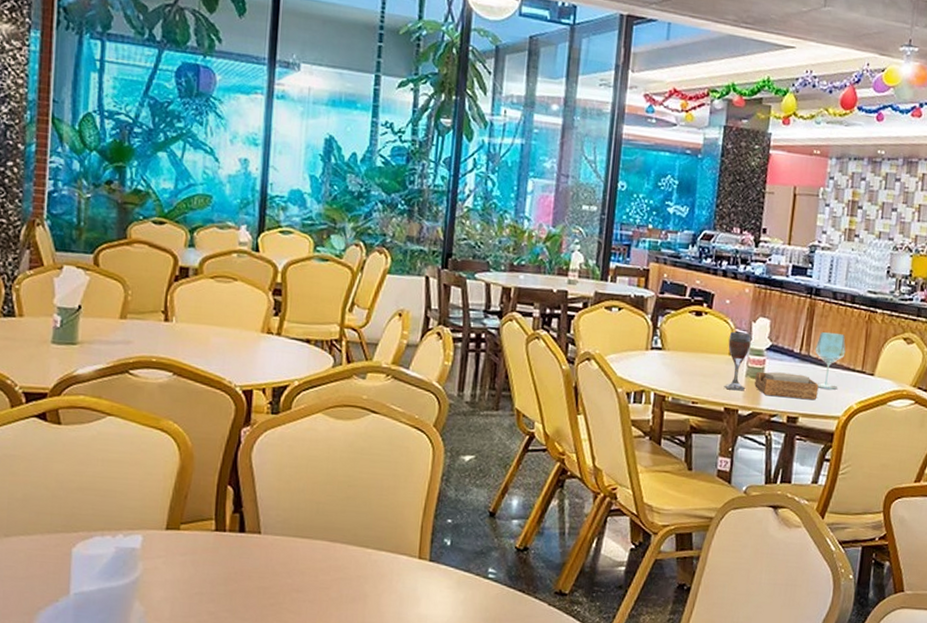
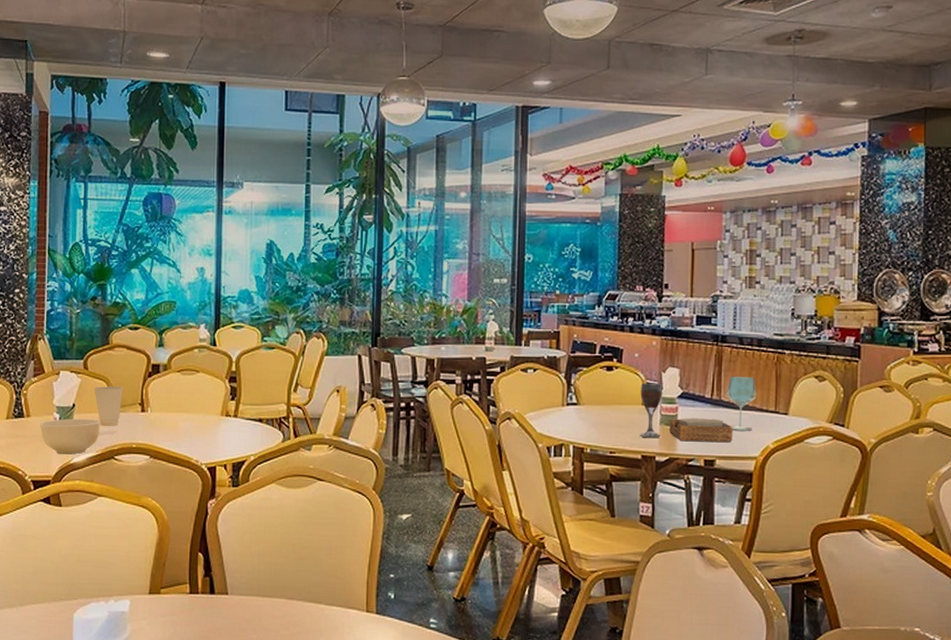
bowl: none [35,322,113,365] -> present [39,418,101,455]
cup: none [106,287,144,336] -> present [94,386,124,427]

